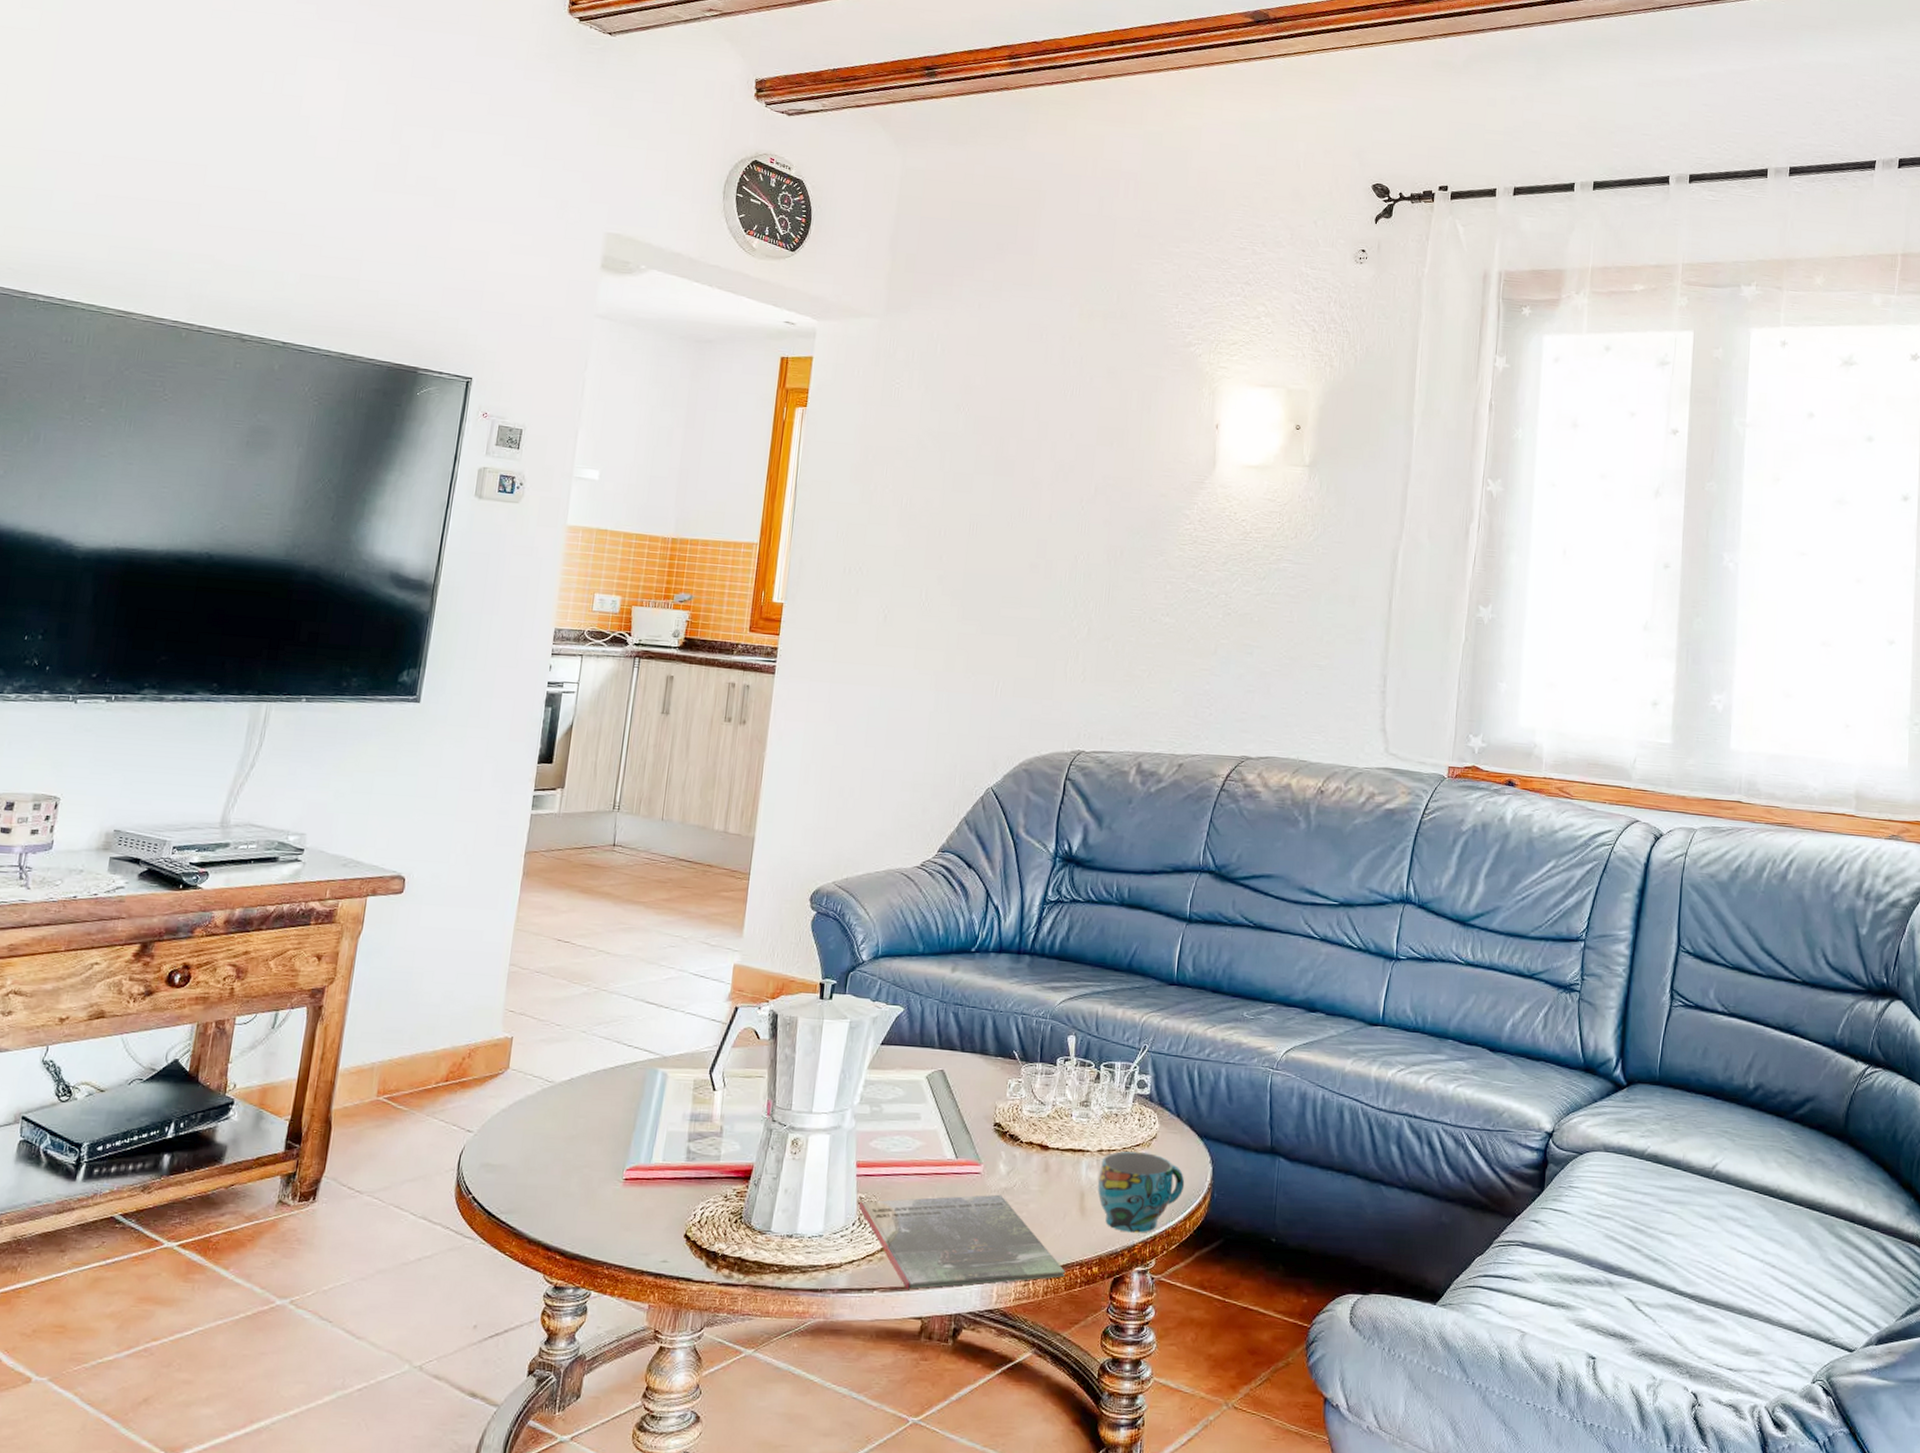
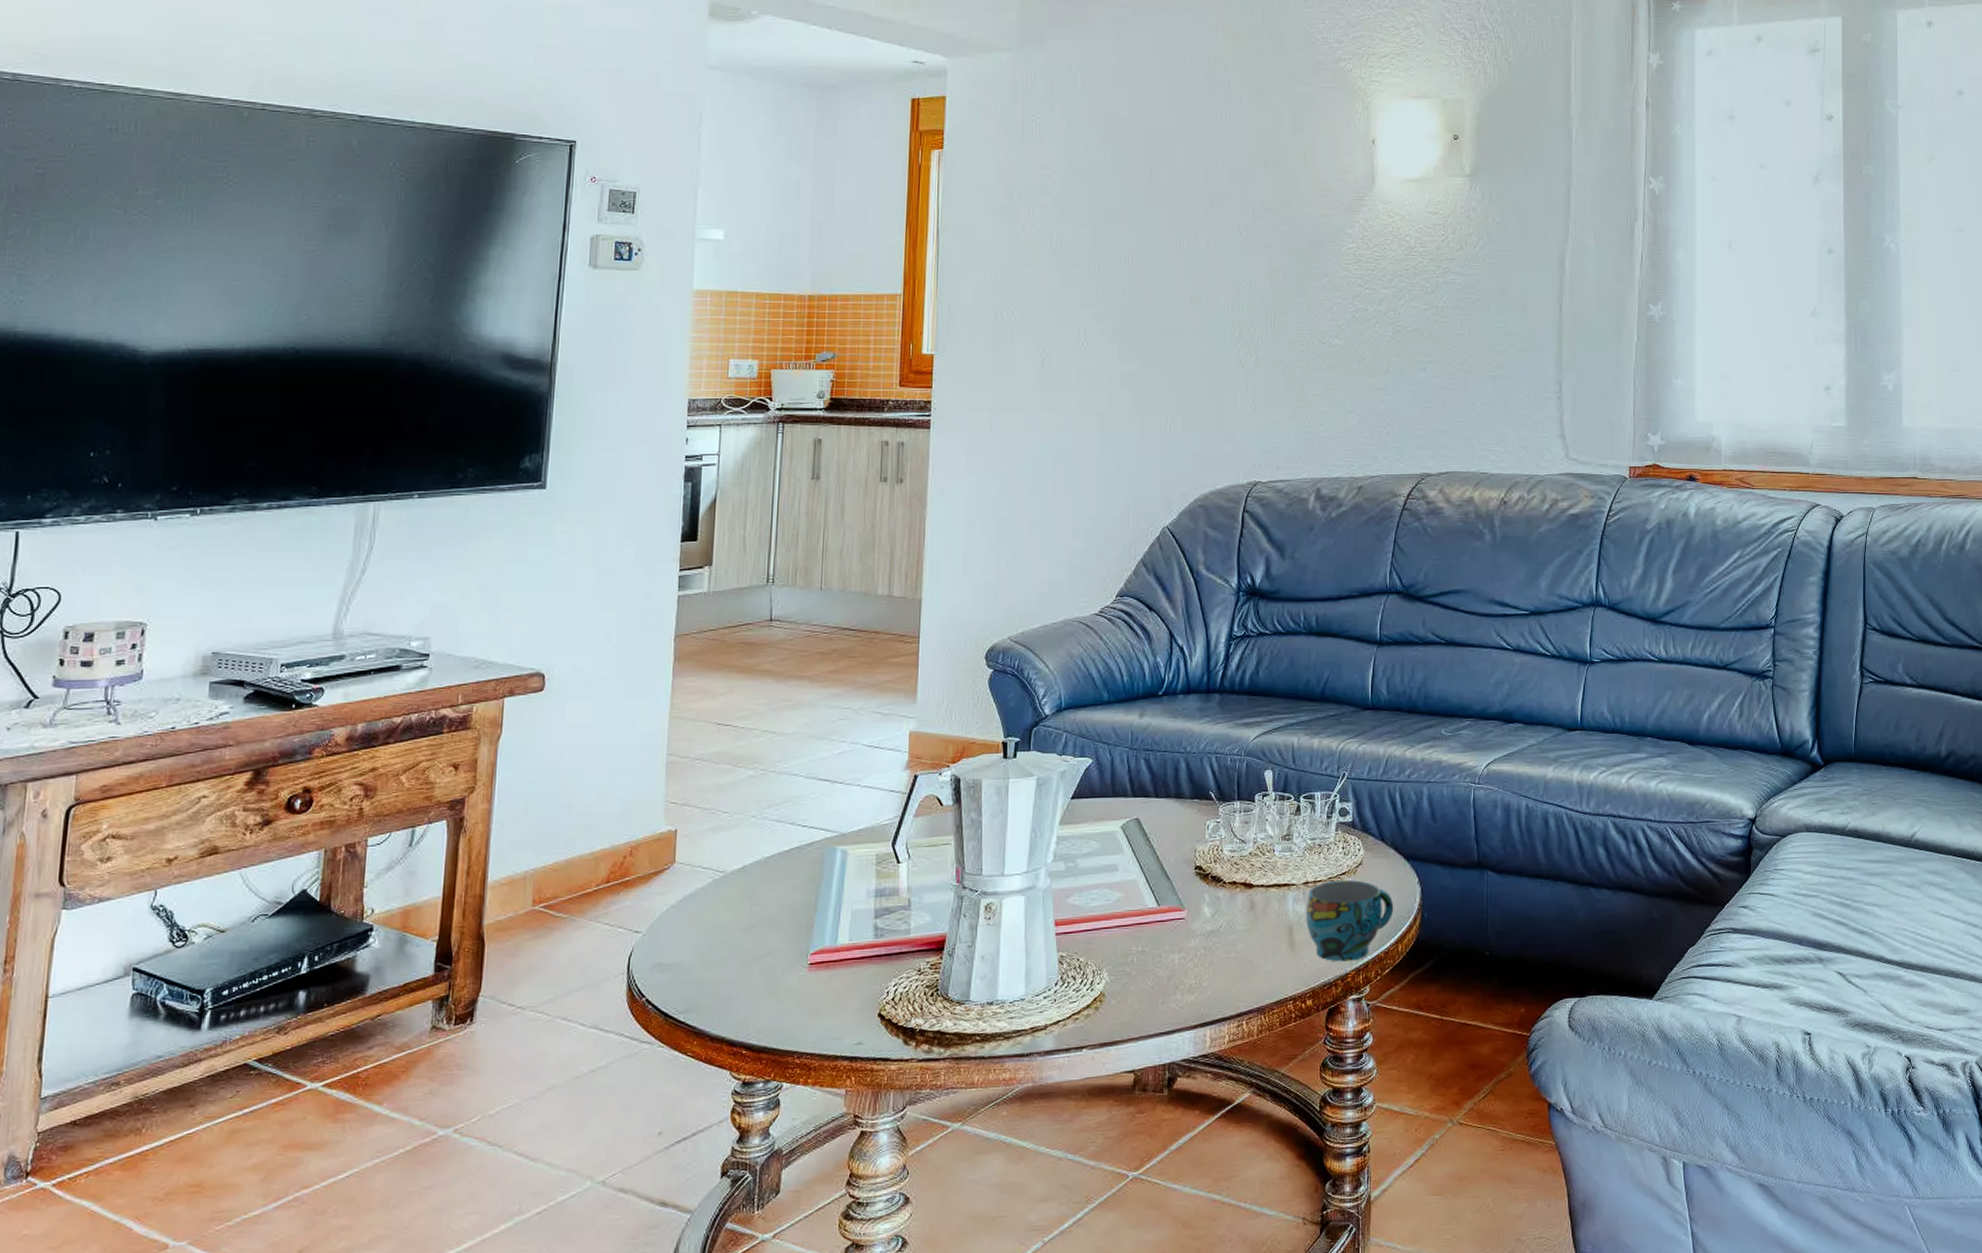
magazine: present [858,1194,1066,1289] -> none [1060,937,1280,1043]

